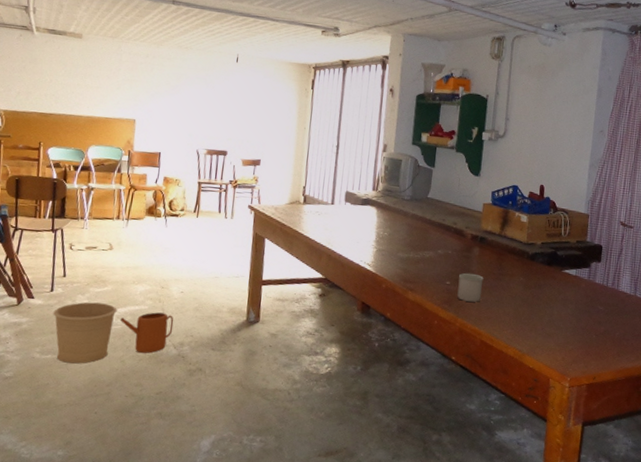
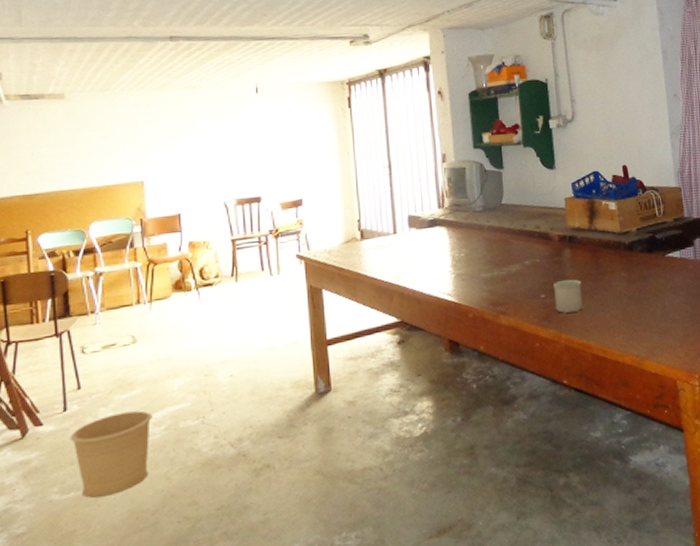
watering can: present [120,312,174,353] -> none [157,406,227,463]

